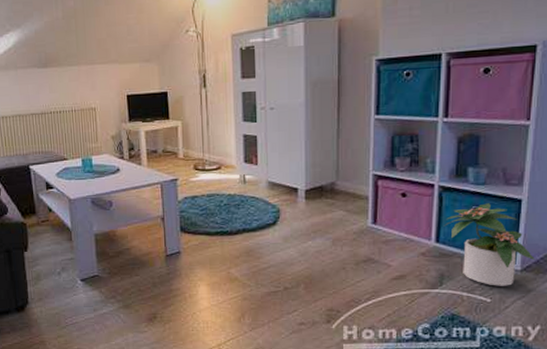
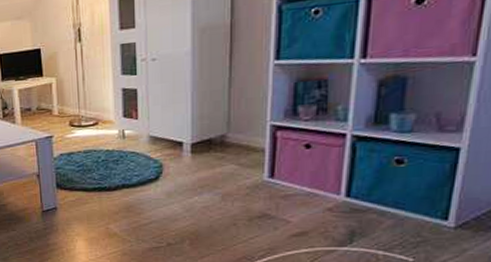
potted plant: present [443,203,535,286] -> none [356,153,474,245]

